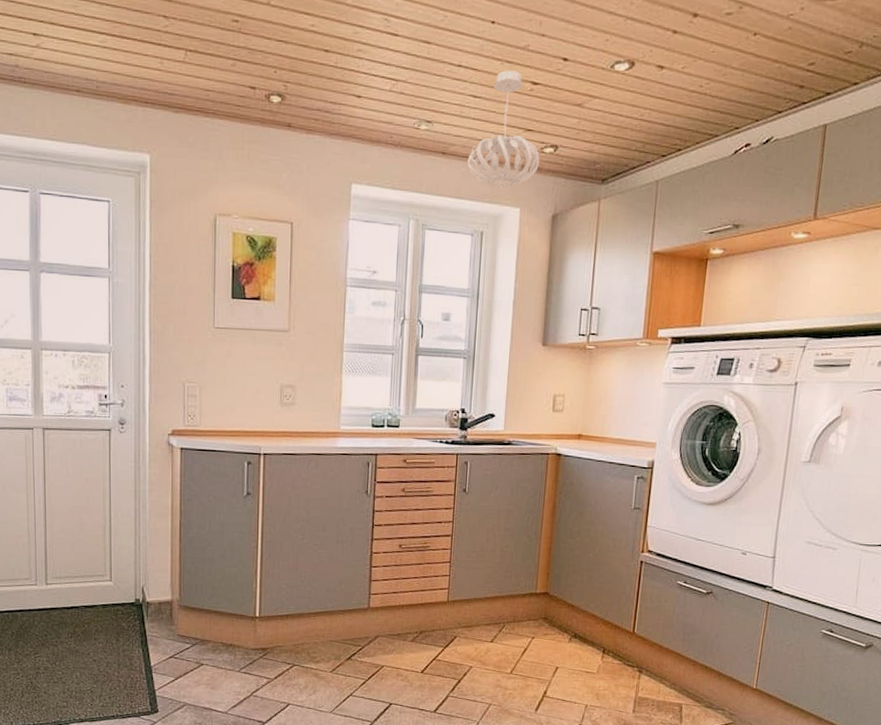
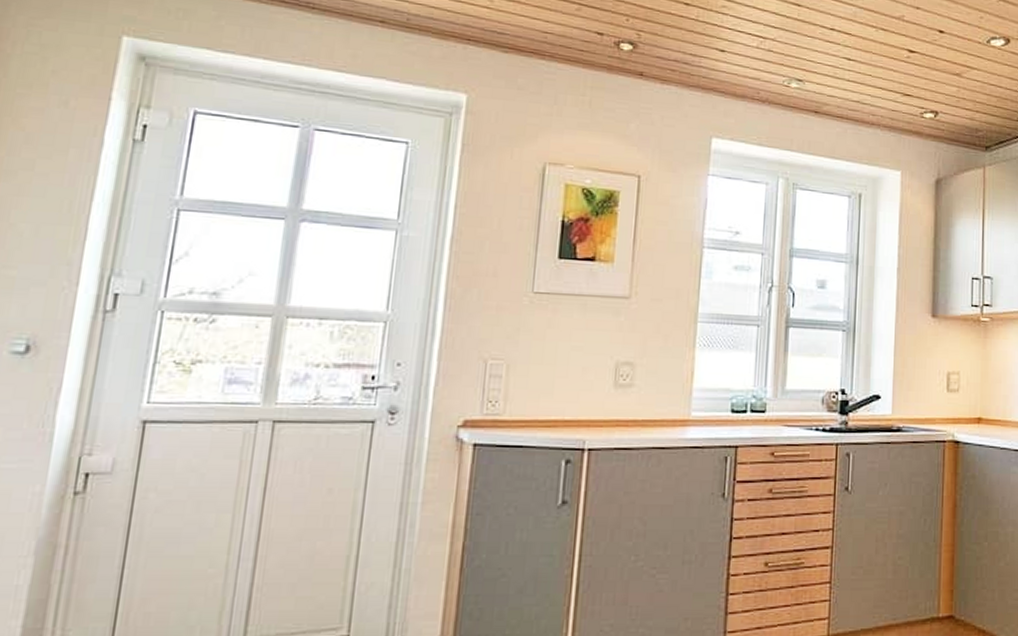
pendant light: present [467,70,540,189] -> none [842,37,920,151]

